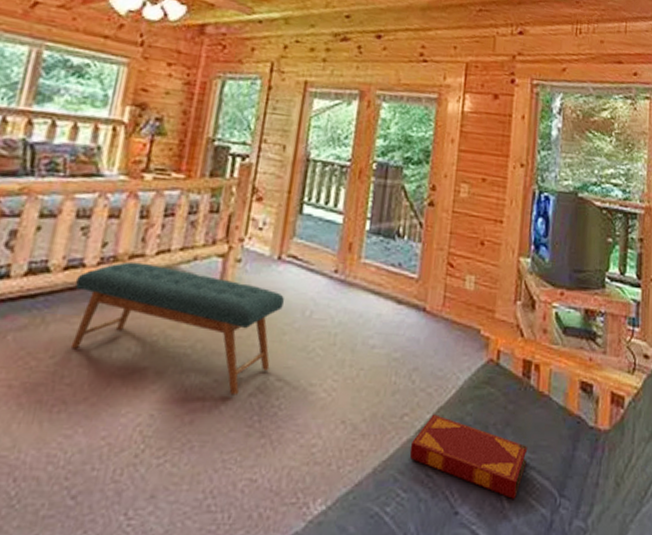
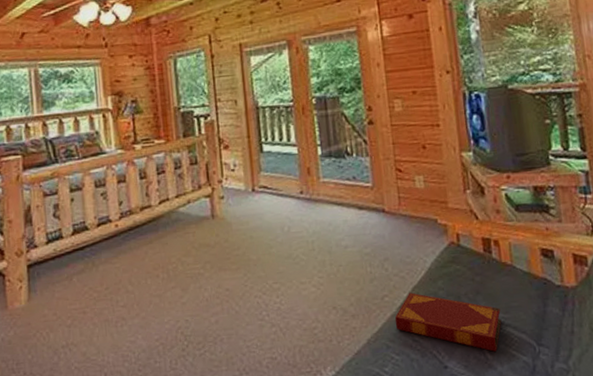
bench: present [70,261,284,395] -> none [108,211,266,299]

